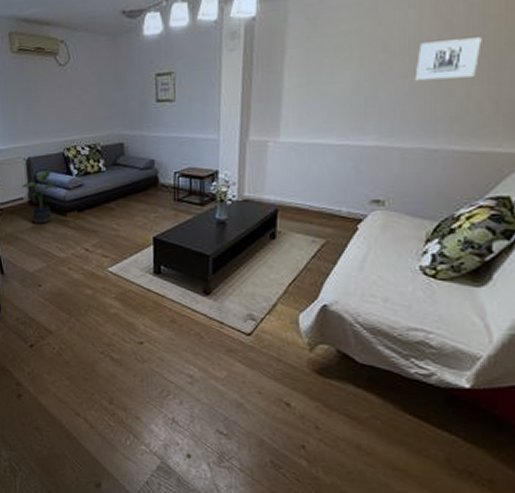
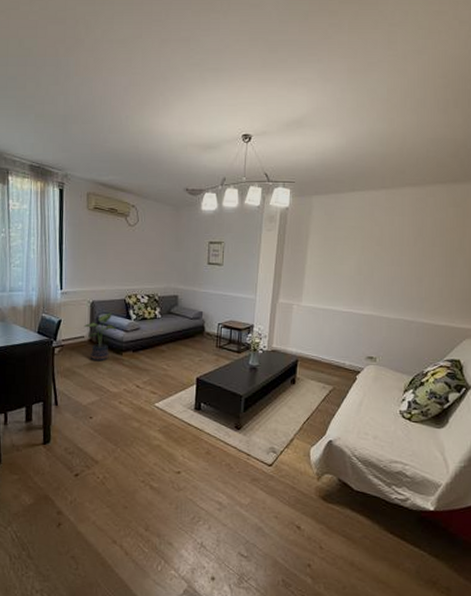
wall art: present [414,37,482,81] -> none [398,242,442,271]

